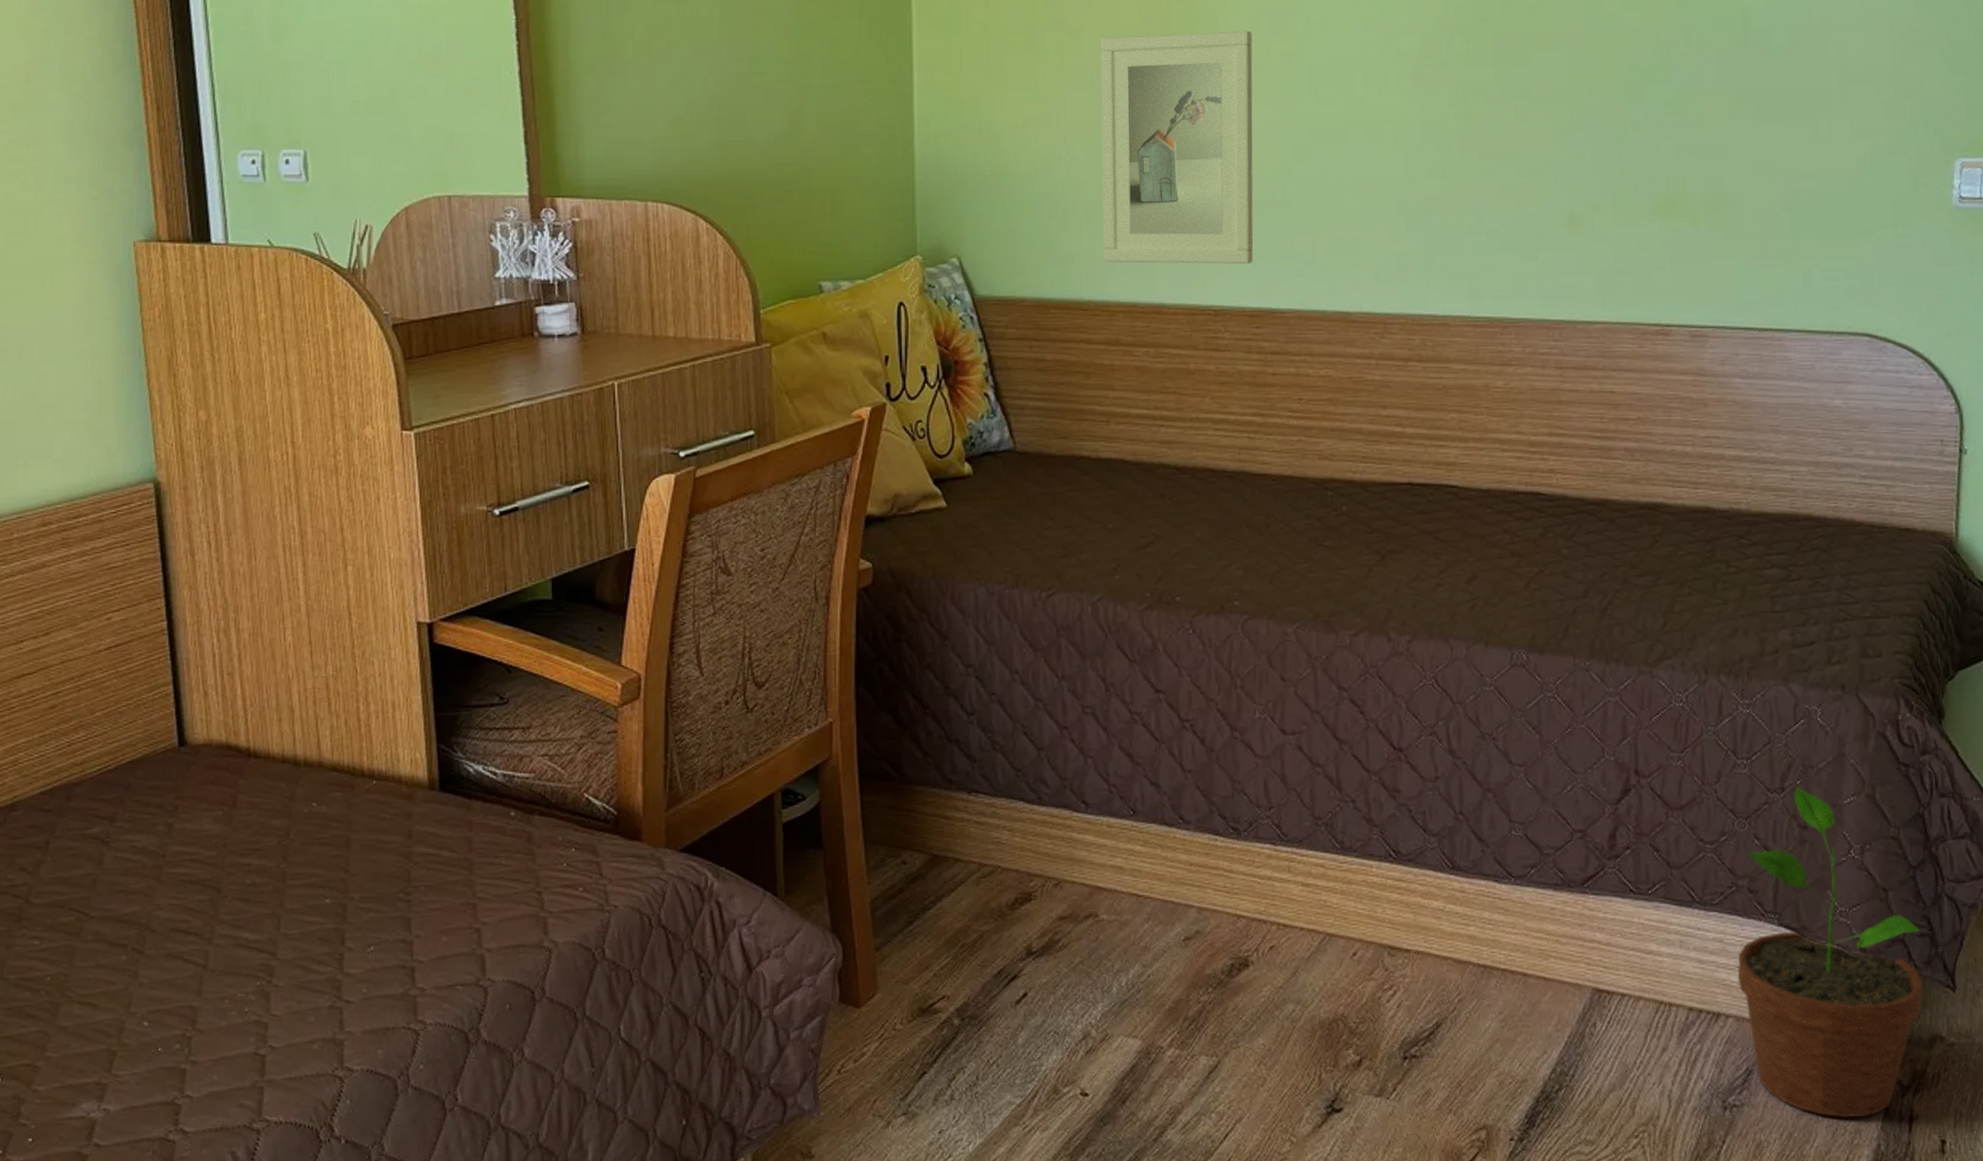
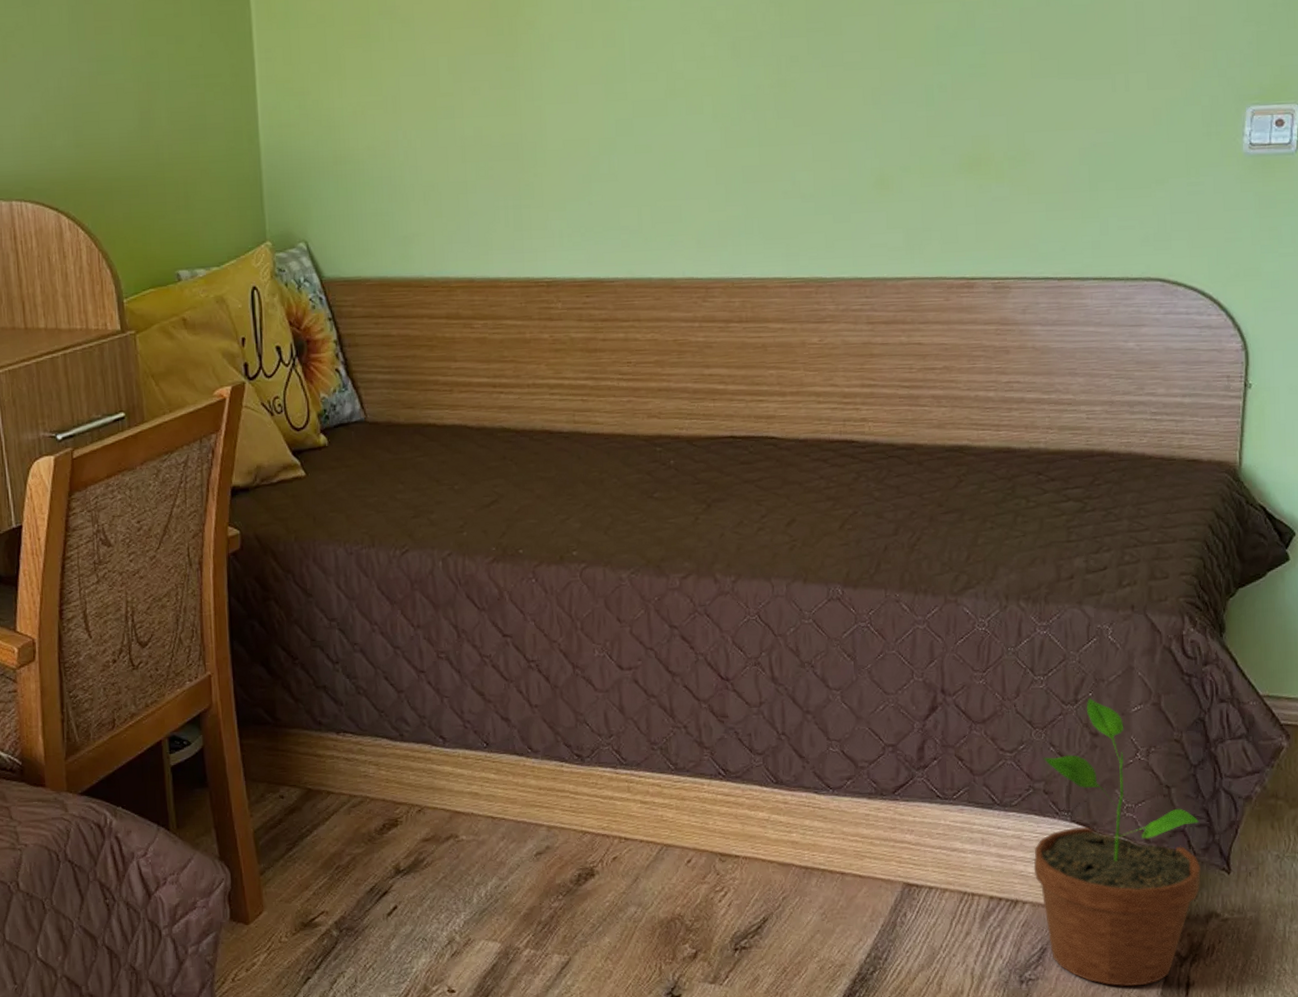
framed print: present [1101,31,1253,265] -> none [431,11,582,241]

